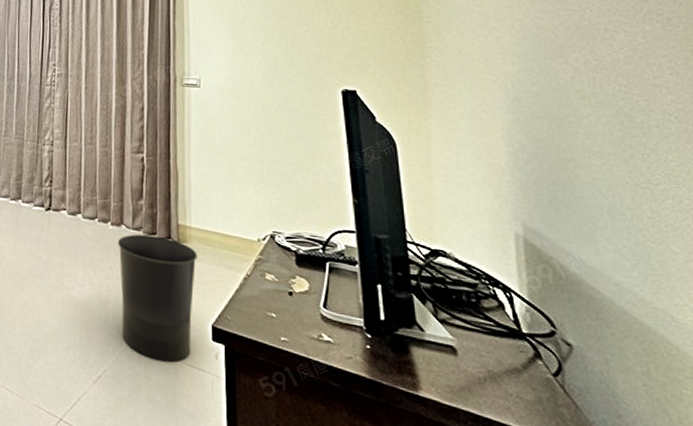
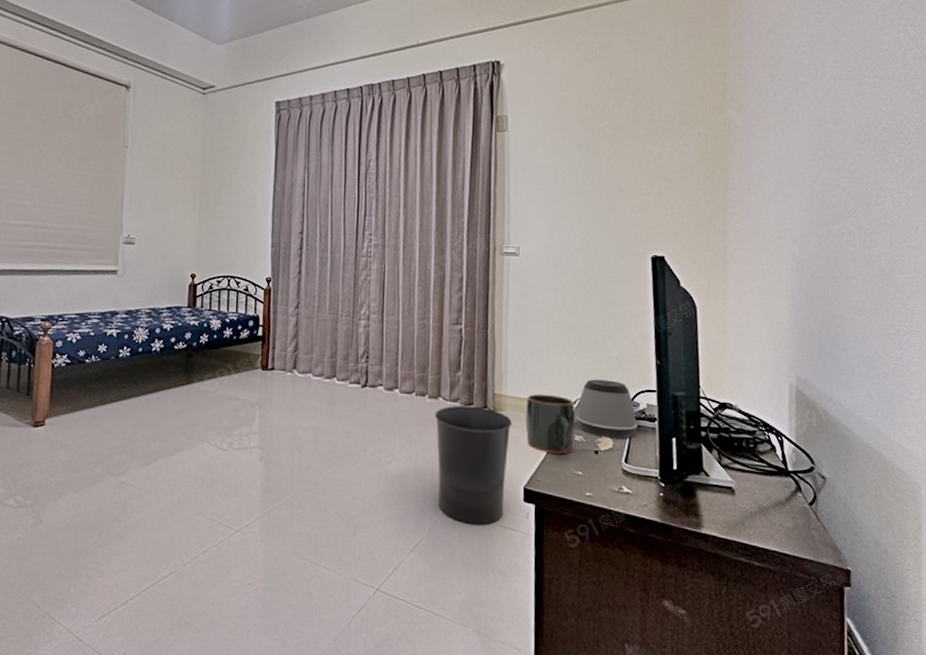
mug: none [212,227,266,294] -> present [525,394,576,455]
speaker: none [266,215,336,281] -> present [576,379,638,439]

